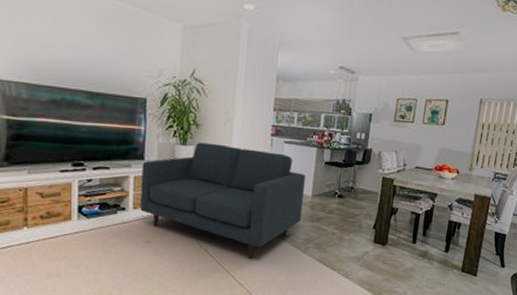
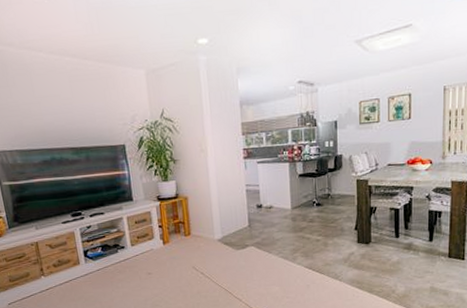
sofa: present [140,142,306,259] -> none [132,173,285,275]

